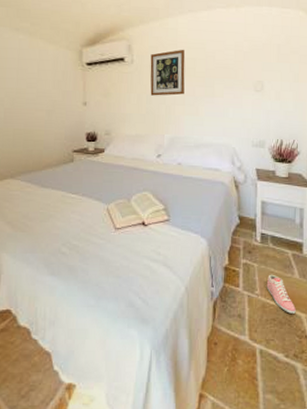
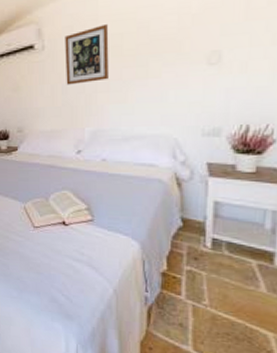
sneaker: present [266,274,296,314] -> none [218,285,260,331]

